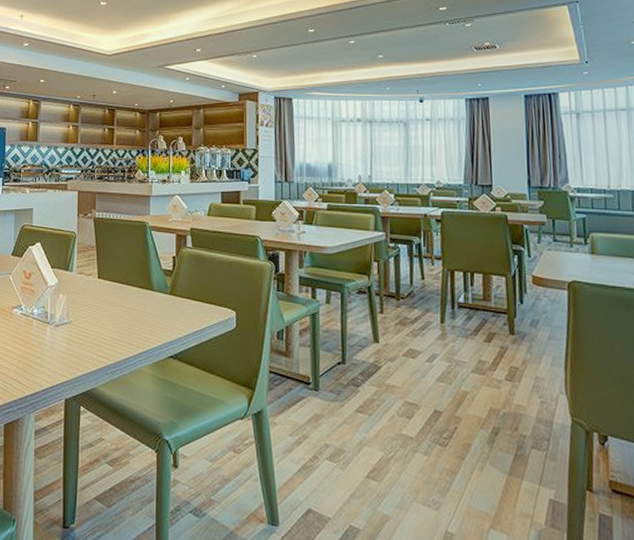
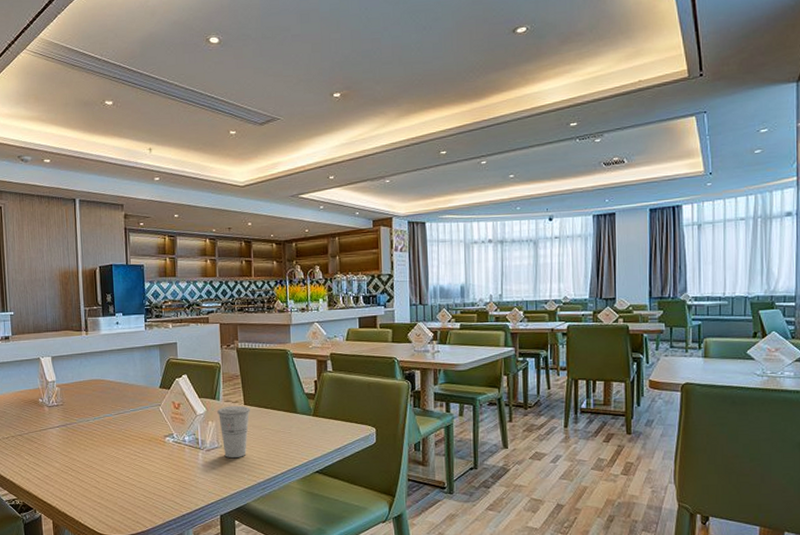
cup: none [69,278,104,336] -> present [217,405,250,459]

